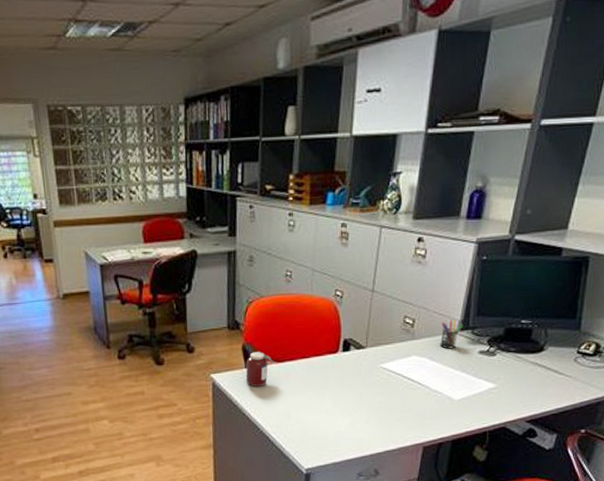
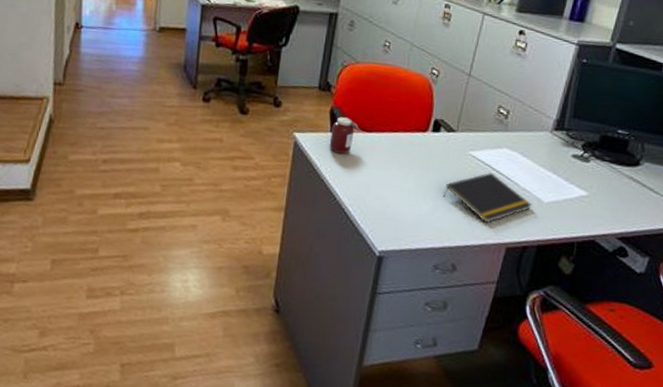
notepad: none [359,380,444,428] -> present [442,172,532,223]
pen holder: present [440,320,464,349] -> none [533,117,559,148]

